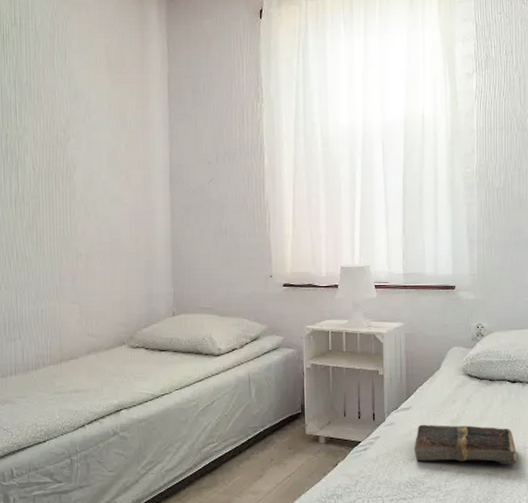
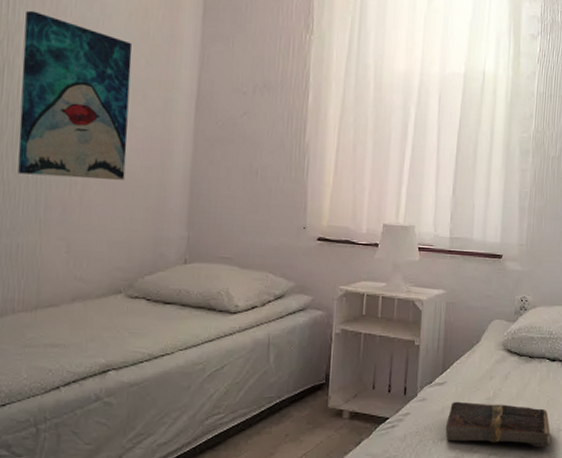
wall art: none [30,115,119,252] -> present [18,10,133,180]

